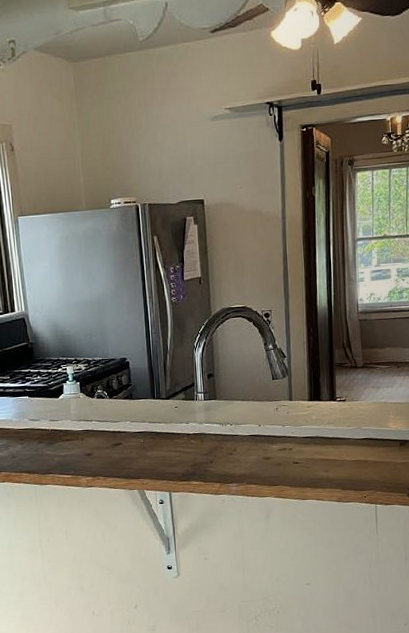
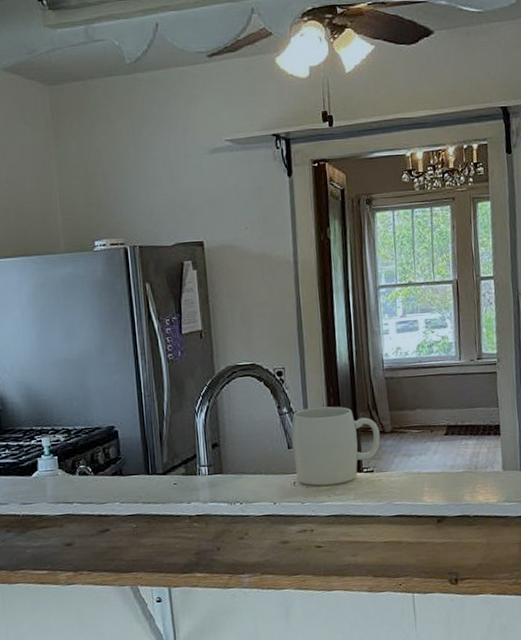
mug: none [275,344,353,412] -> present [291,406,381,486]

